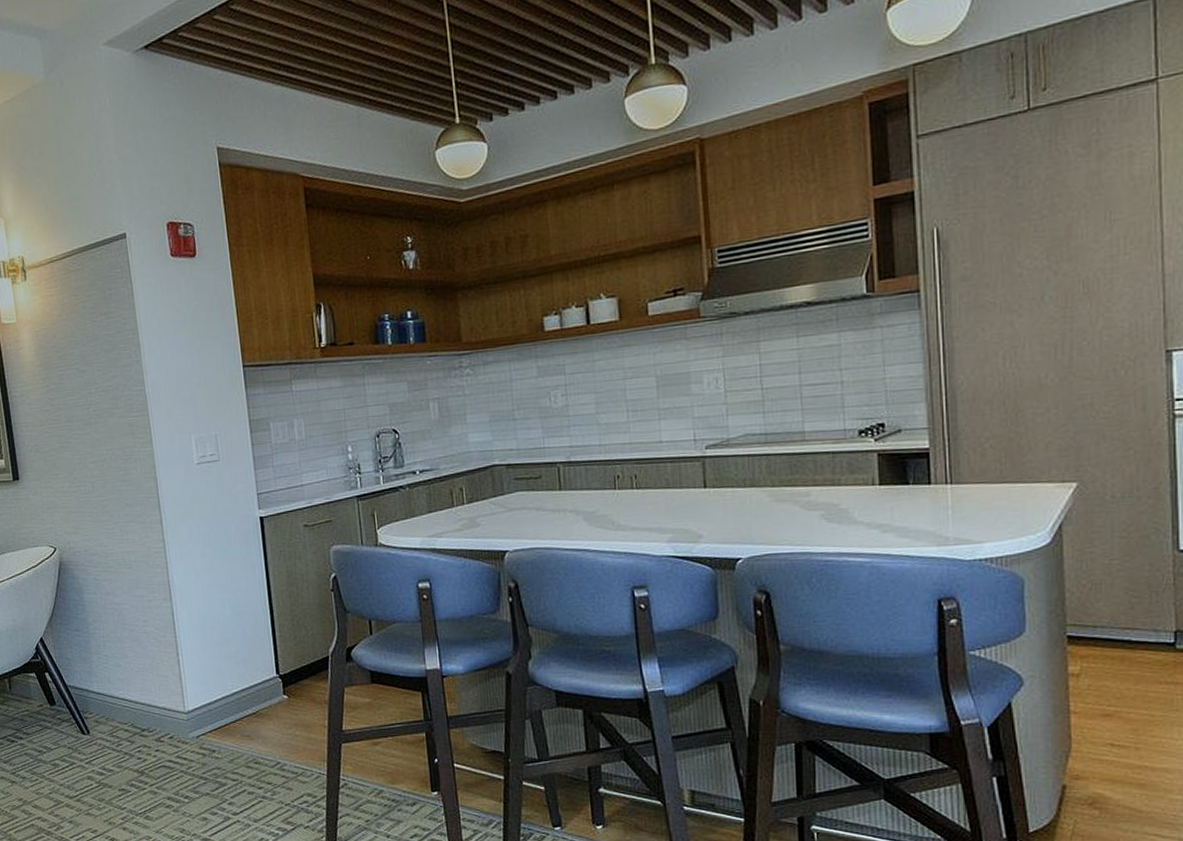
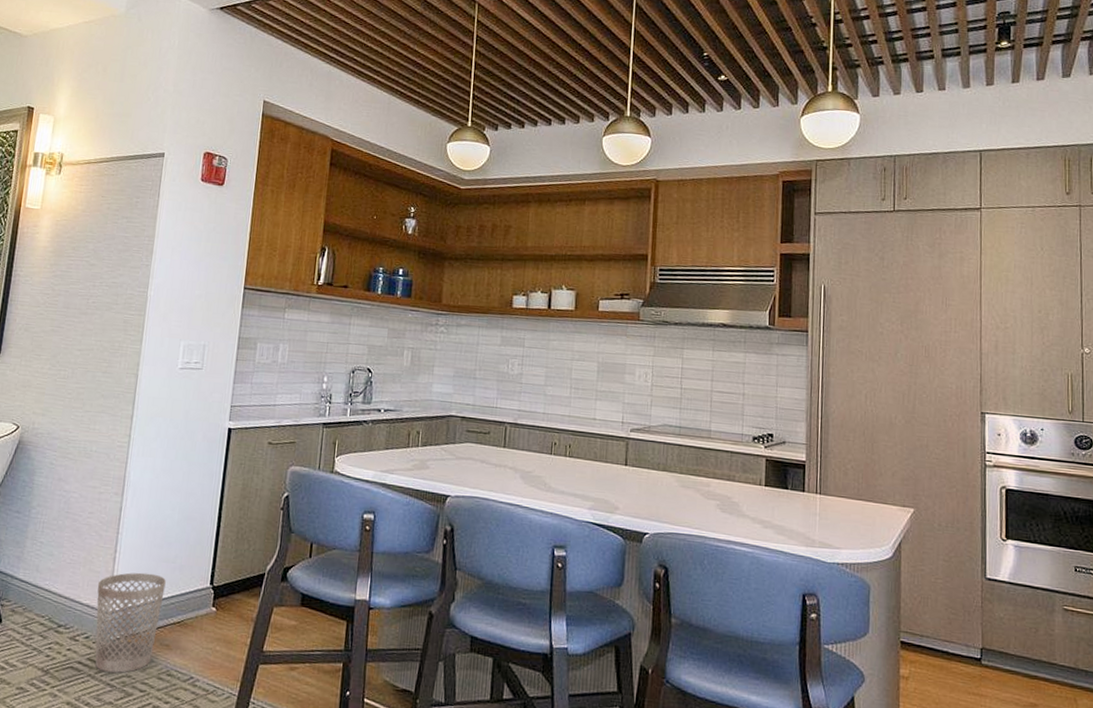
wastebasket: none [168,671,237,766] -> present [95,572,166,673]

